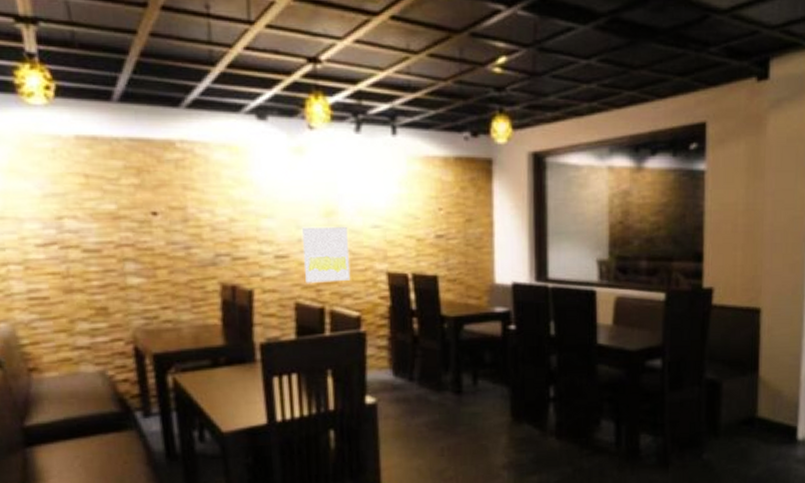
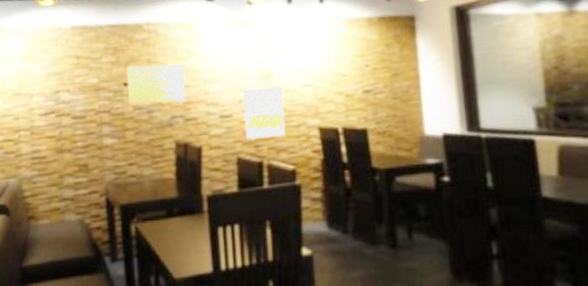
wall art: none [154,191,234,240] -> present [126,63,187,106]

